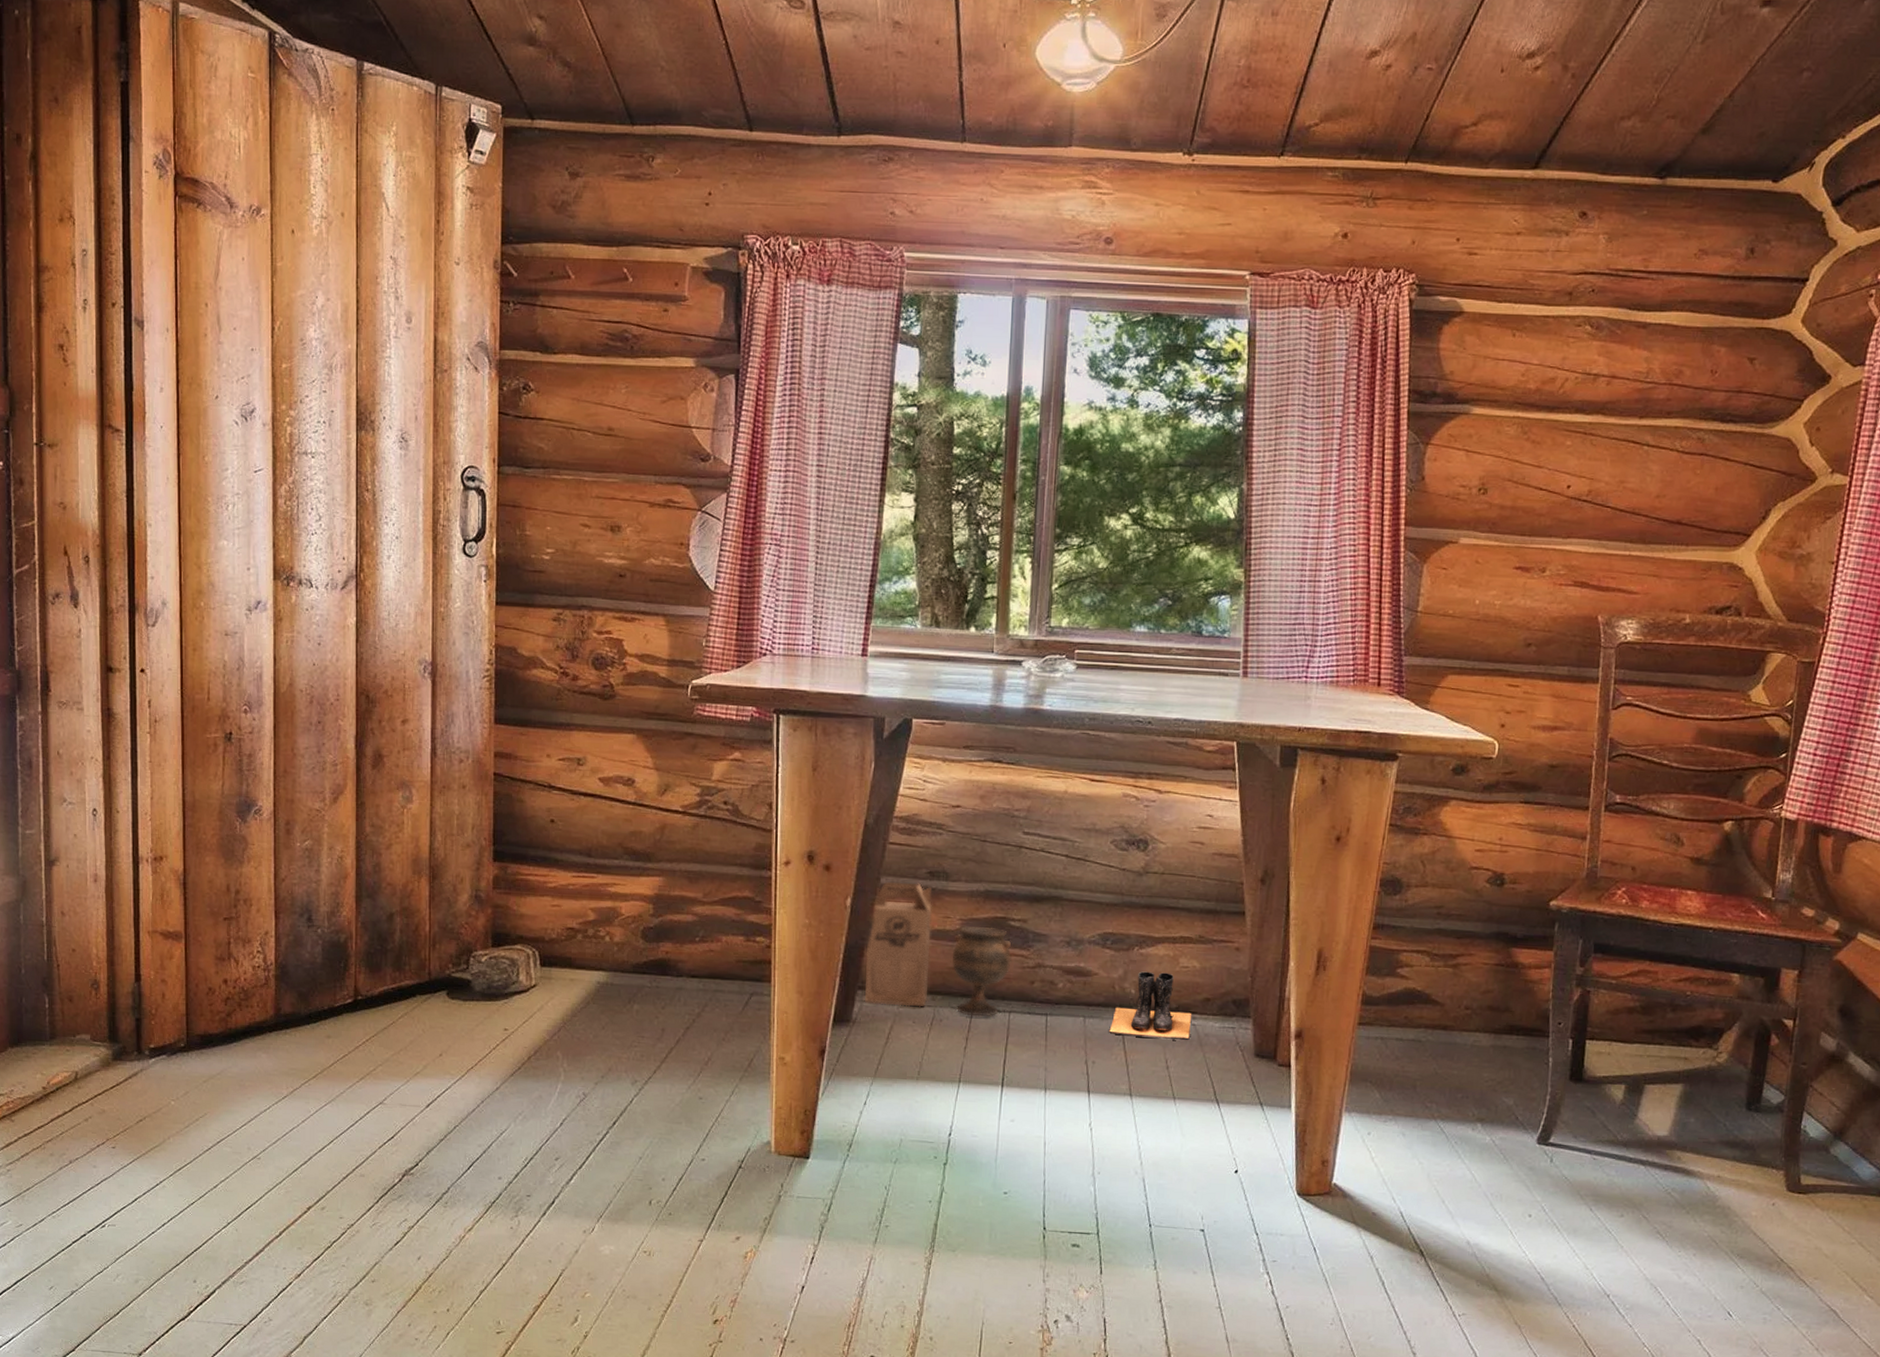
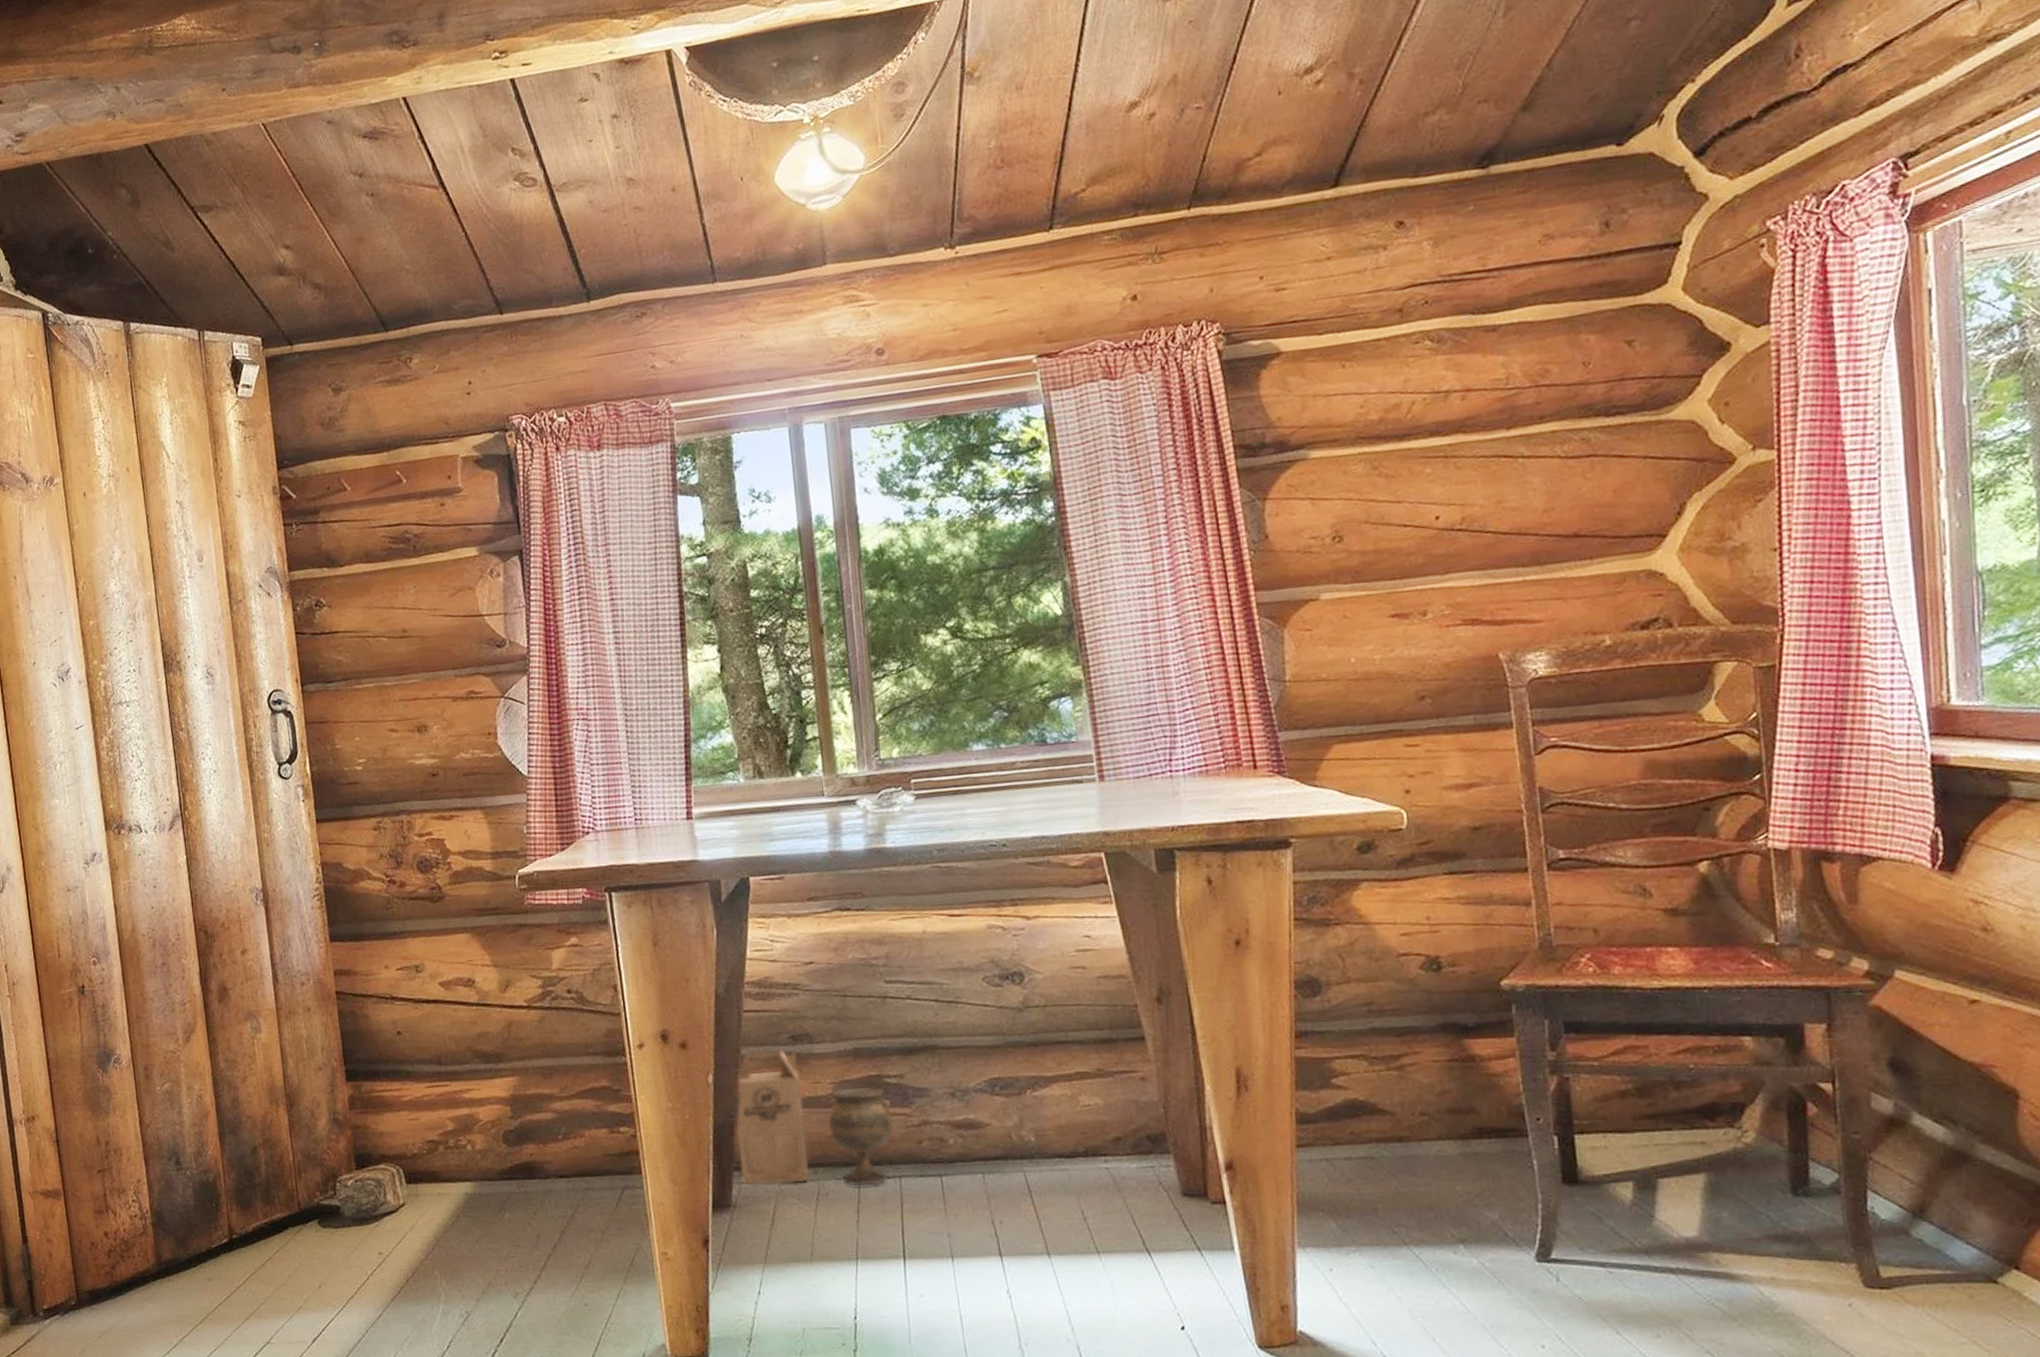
boots: present [1109,971,1192,1041] -> none [1013,1114,1105,1190]

